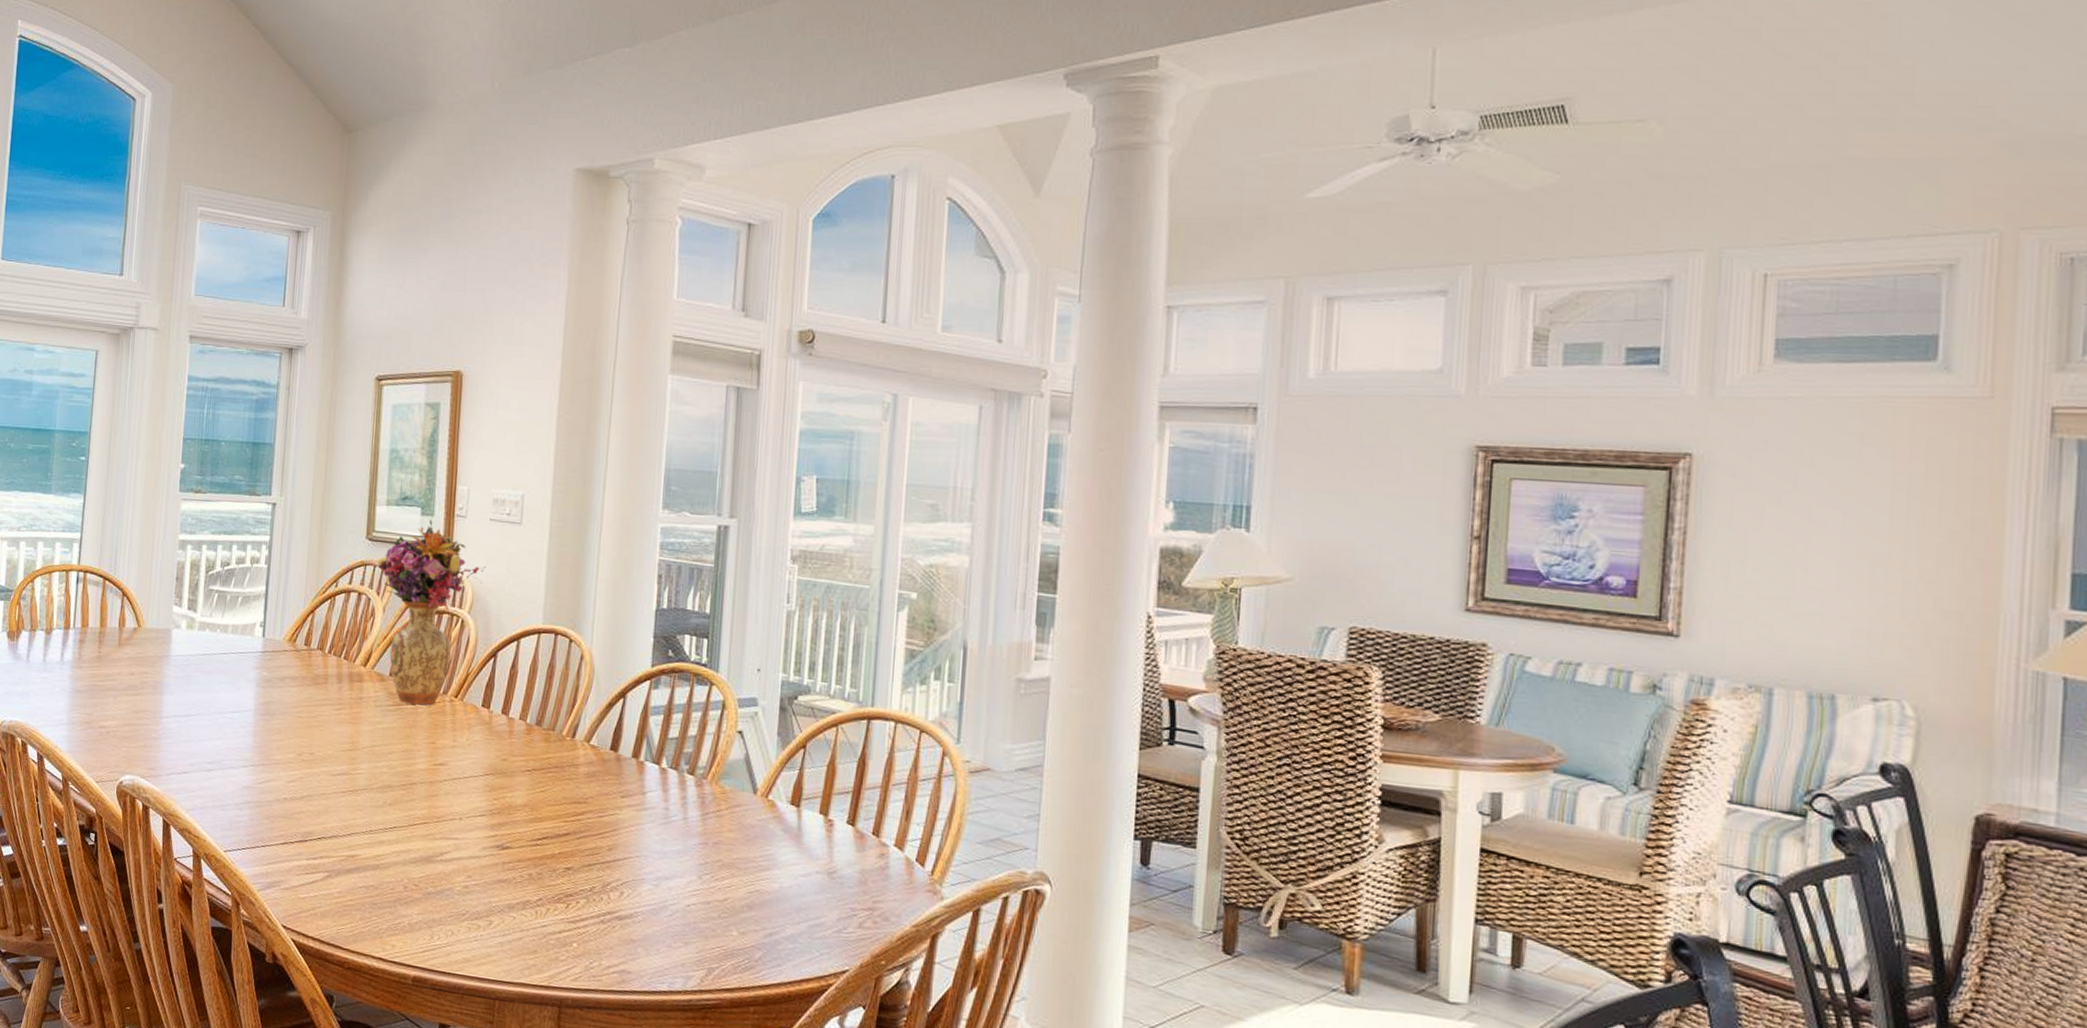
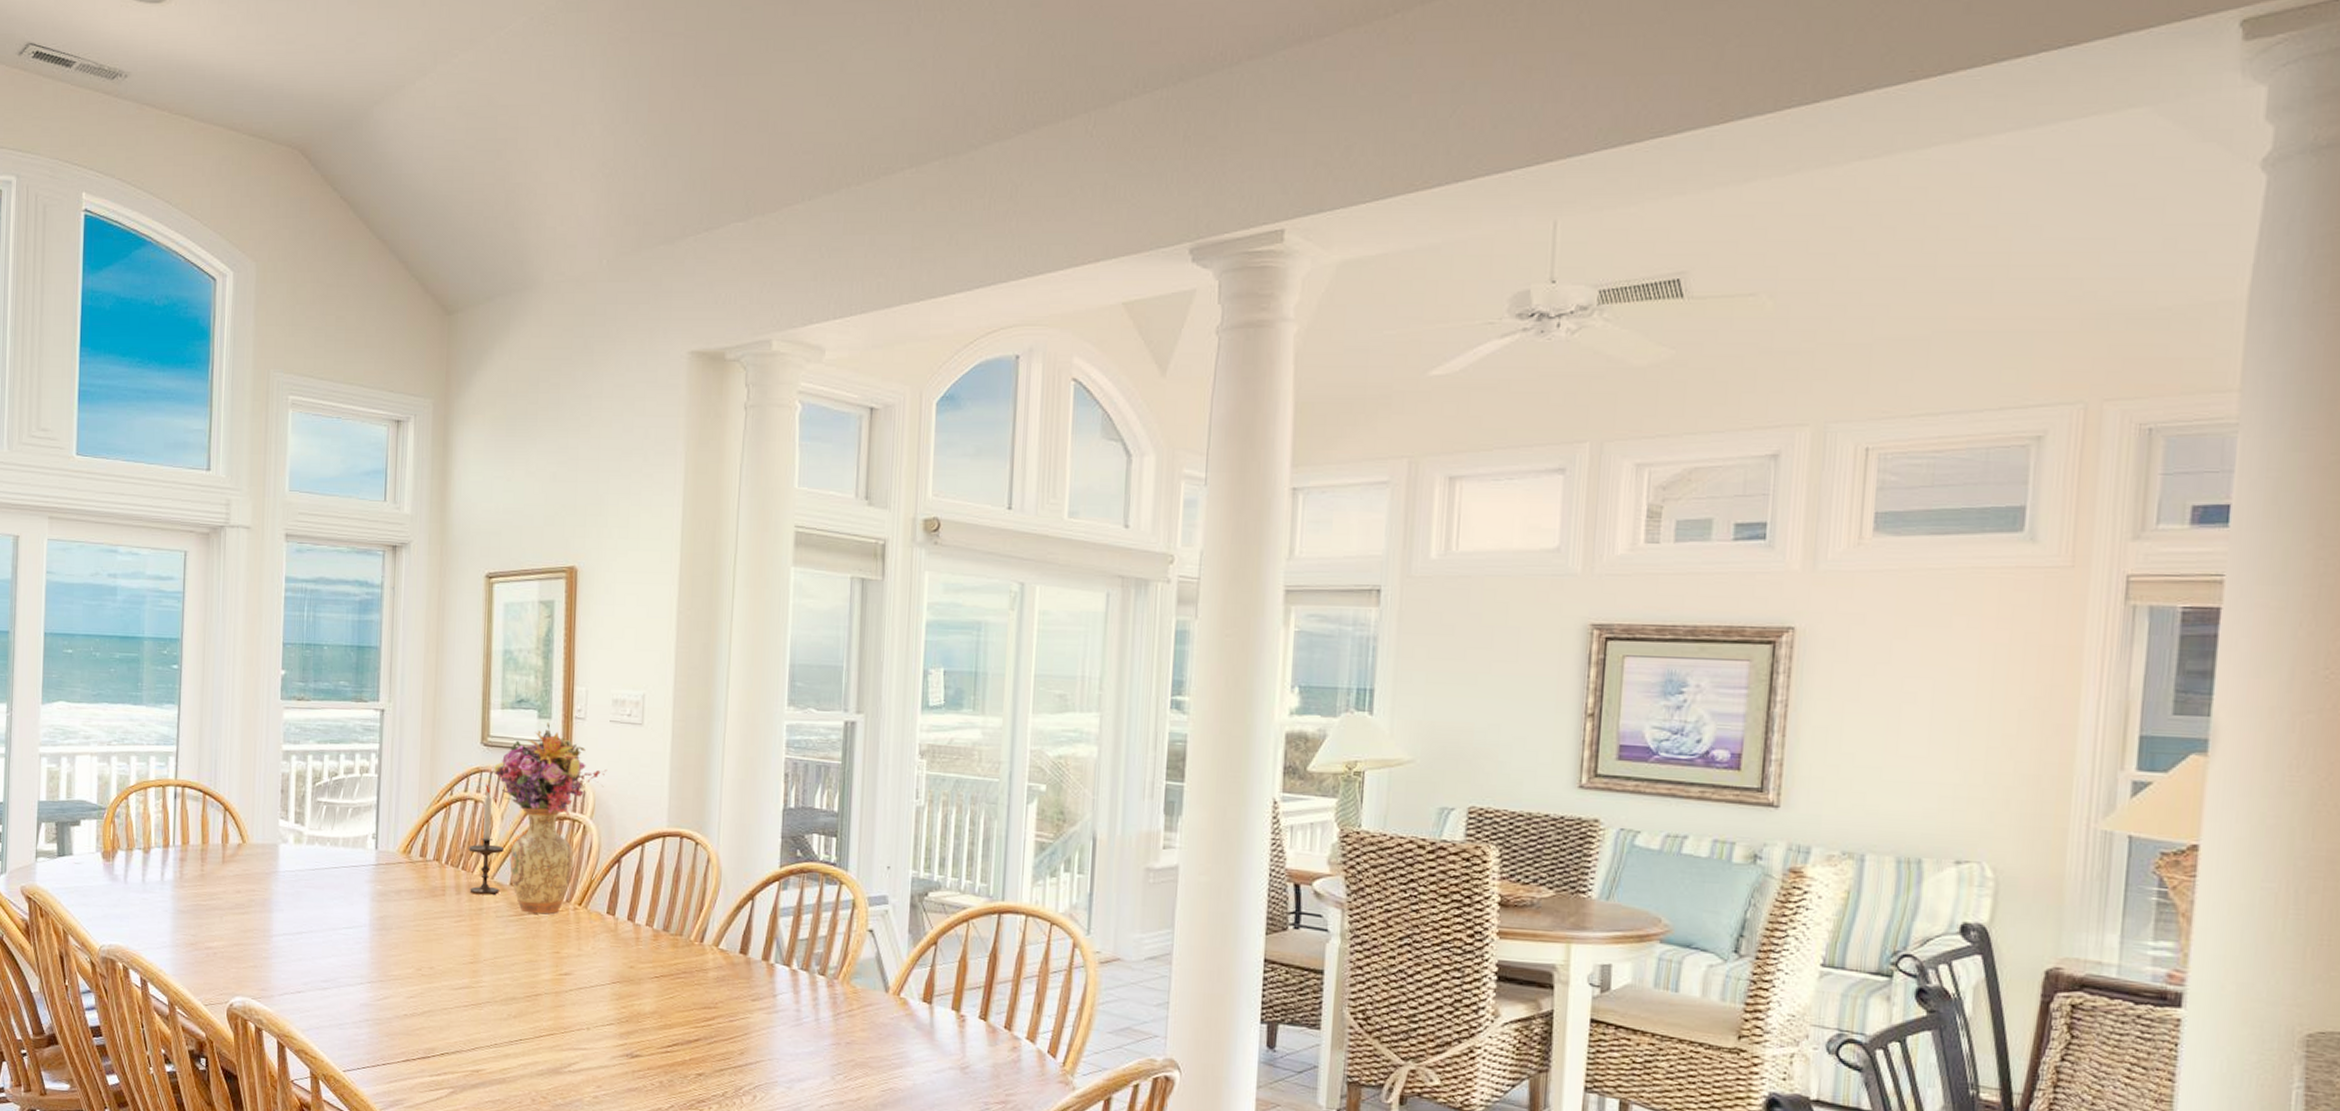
candlestick: none [350,576,385,685] -> present [469,783,504,896]

